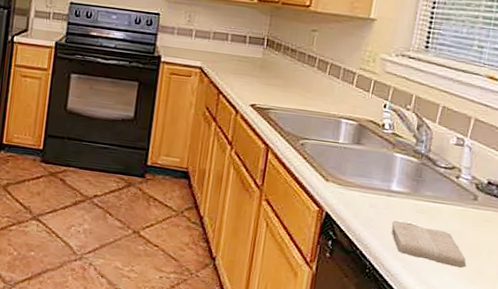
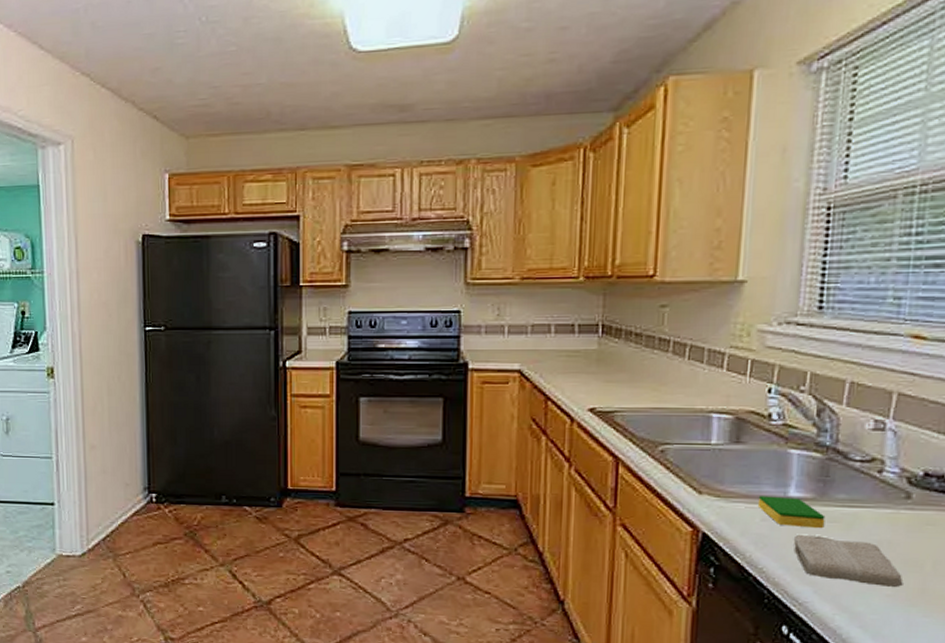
dish sponge: none [368,187,416,218] -> present [757,496,826,529]

